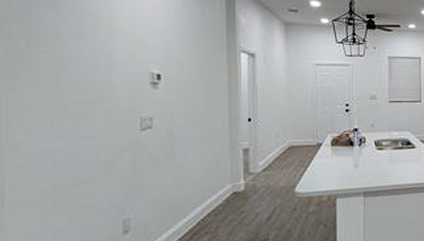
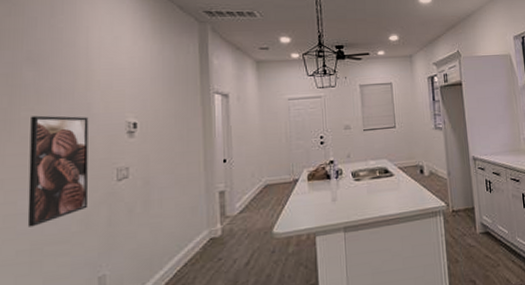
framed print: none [50,58,112,168] -> present [27,115,89,227]

